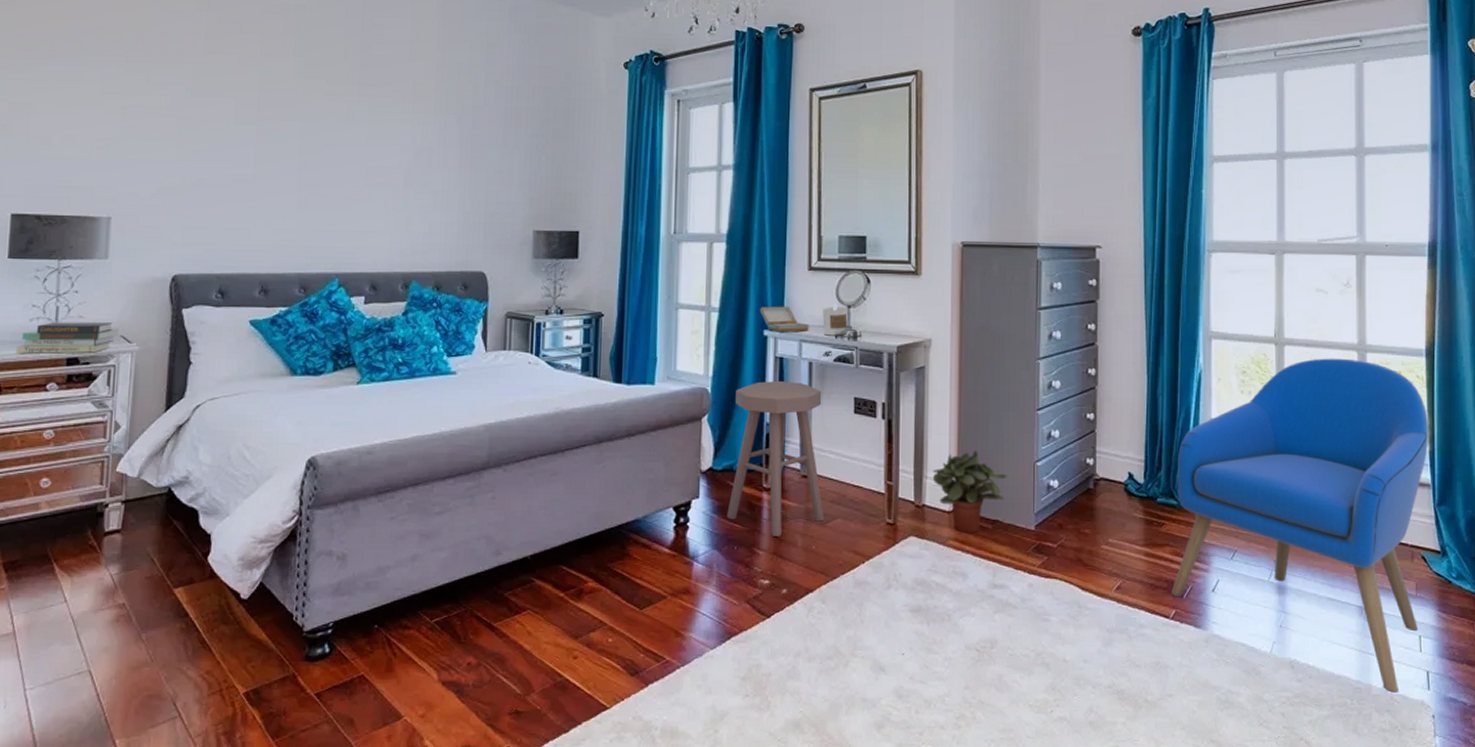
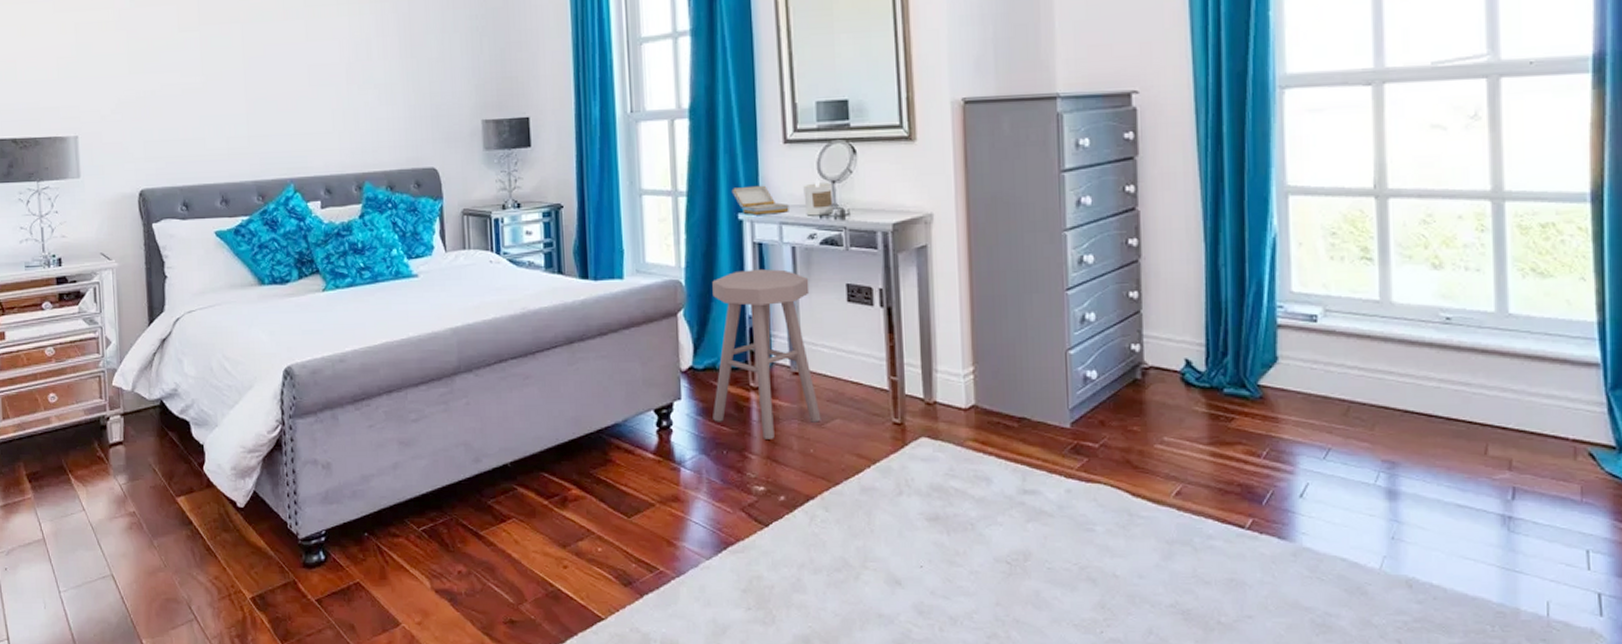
books: present [15,322,118,354] -> none [11,241,98,275]
potted plant: present [932,450,1008,533] -> none [943,339,1034,433]
armchair: present [1171,358,1429,693] -> none [1246,210,1598,618]

